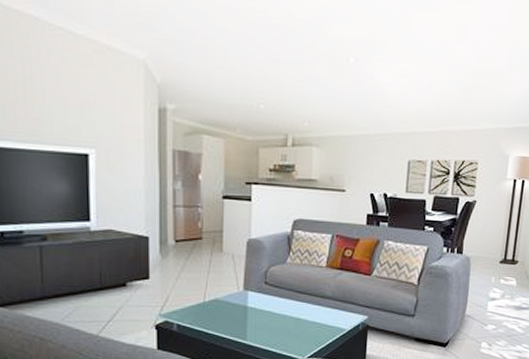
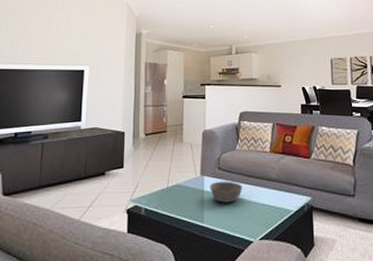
bowl: none [254,297,292,320] -> present [210,181,243,203]

